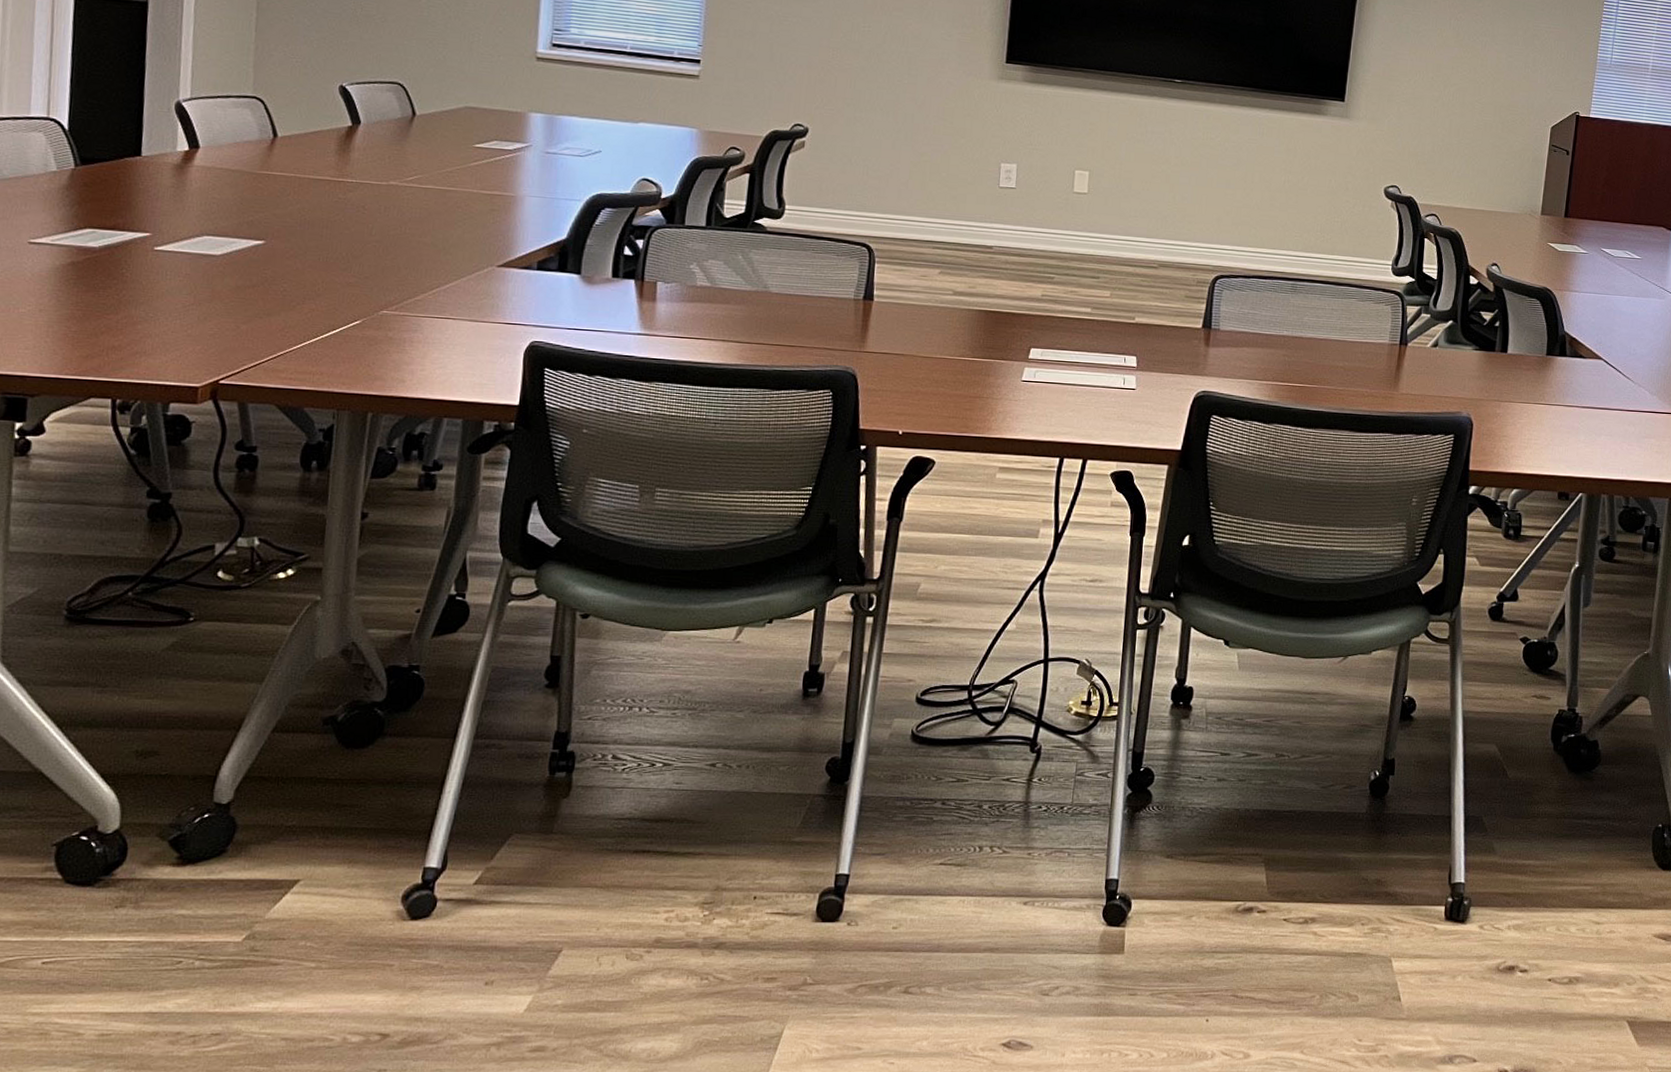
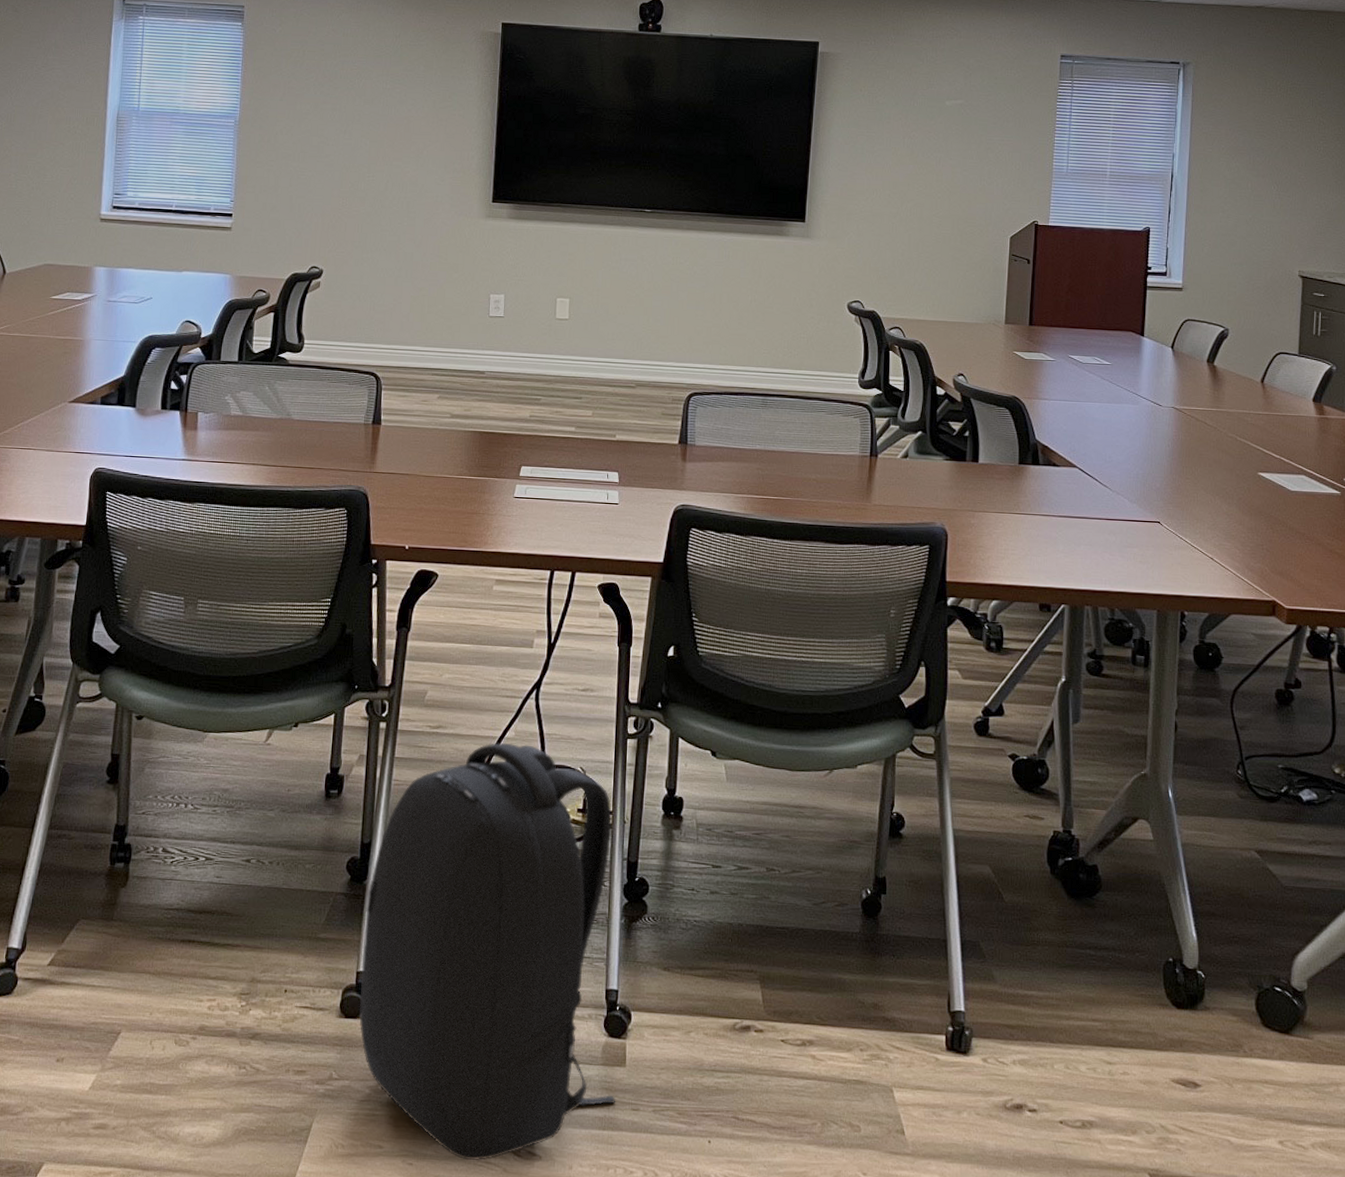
backpack: none [837,635,1119,1056] -> present [359,742,616,1161]

